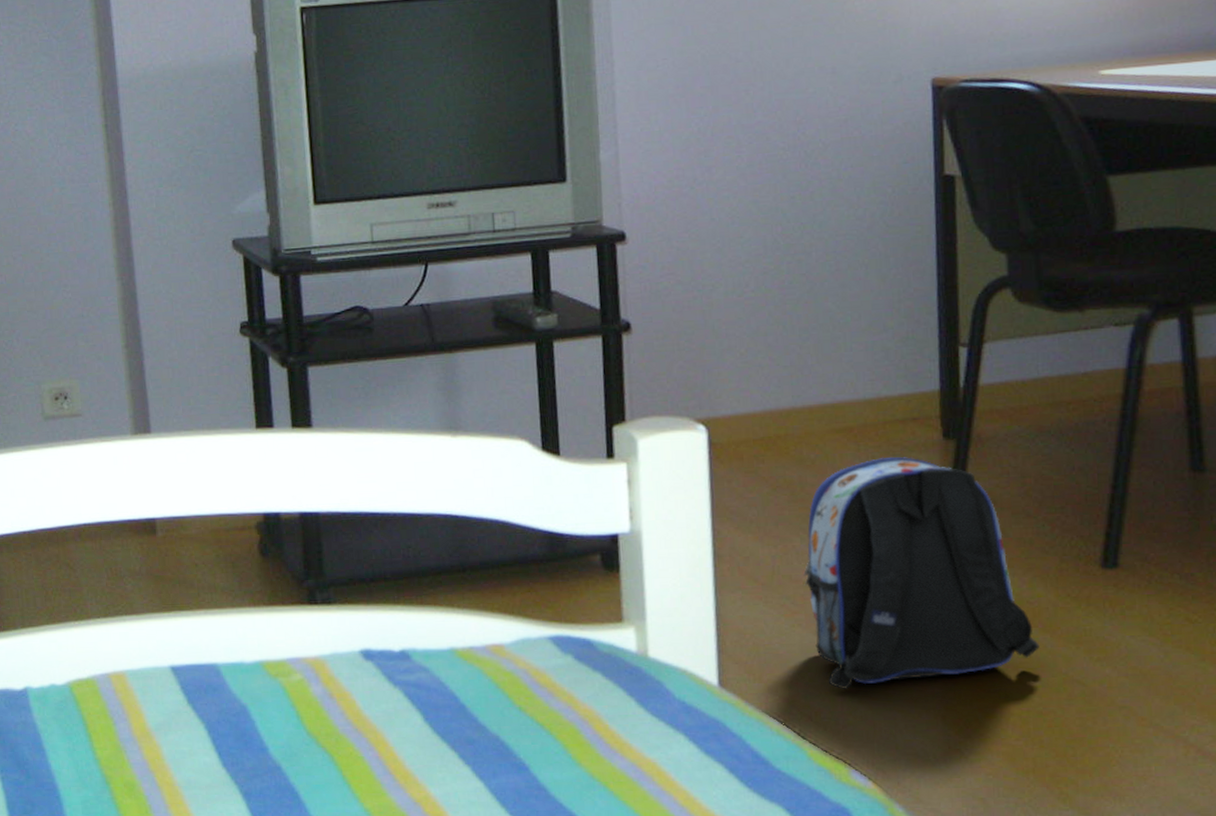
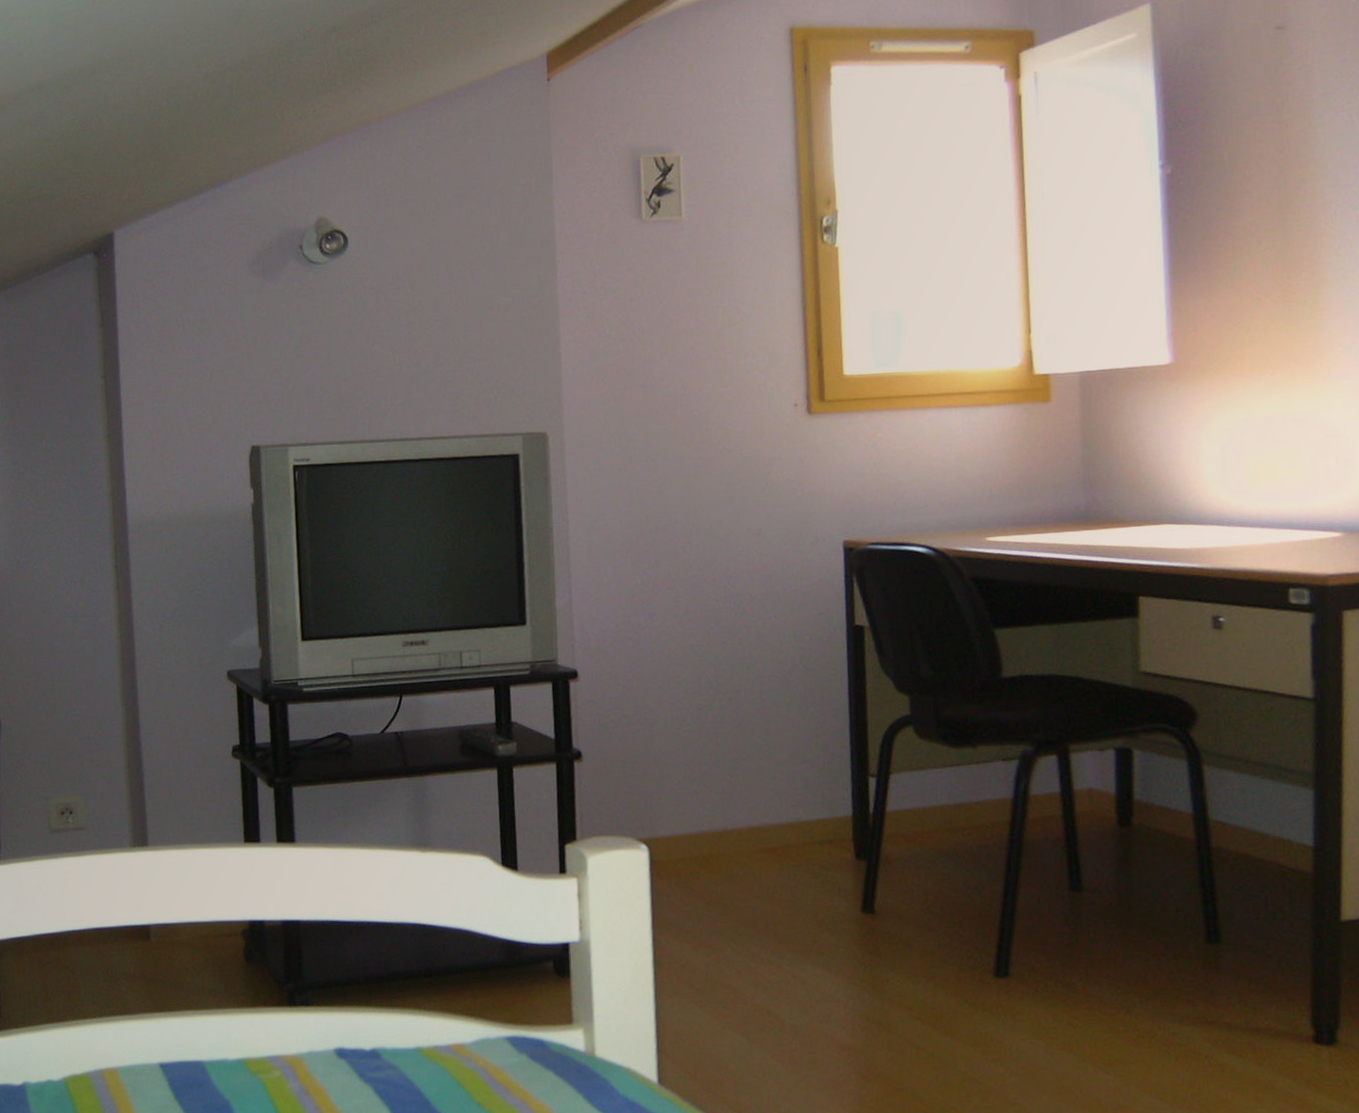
backpack: present [803,457,1041,689] -> none [734,875,943,1087]

